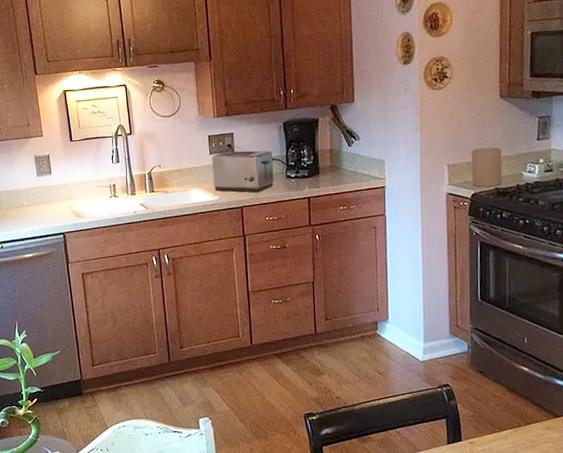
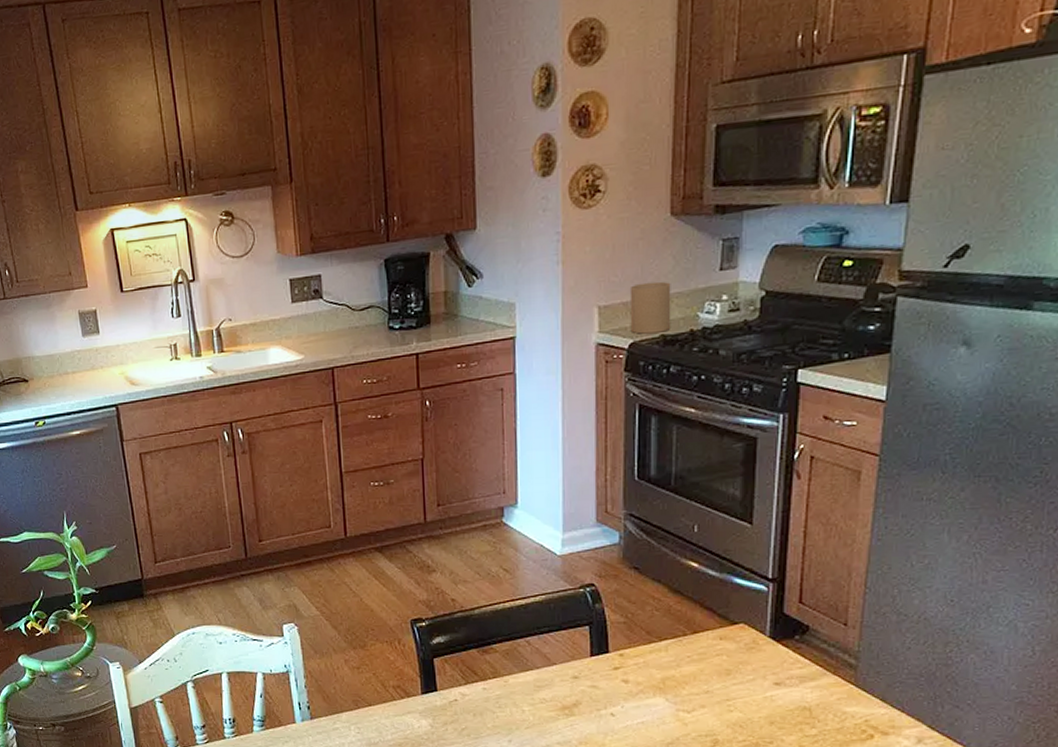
toaster: present [212,150,274,193] -> none [294,296,373,350]

